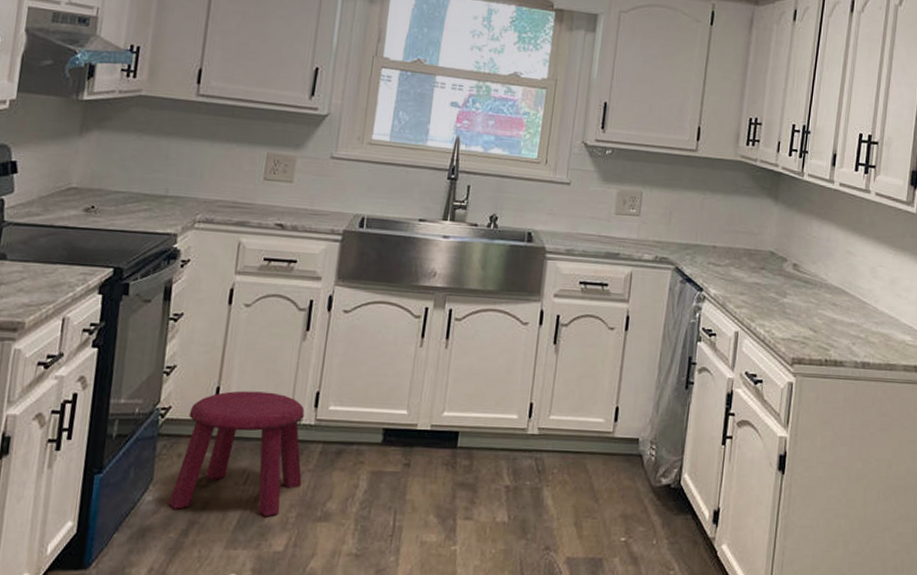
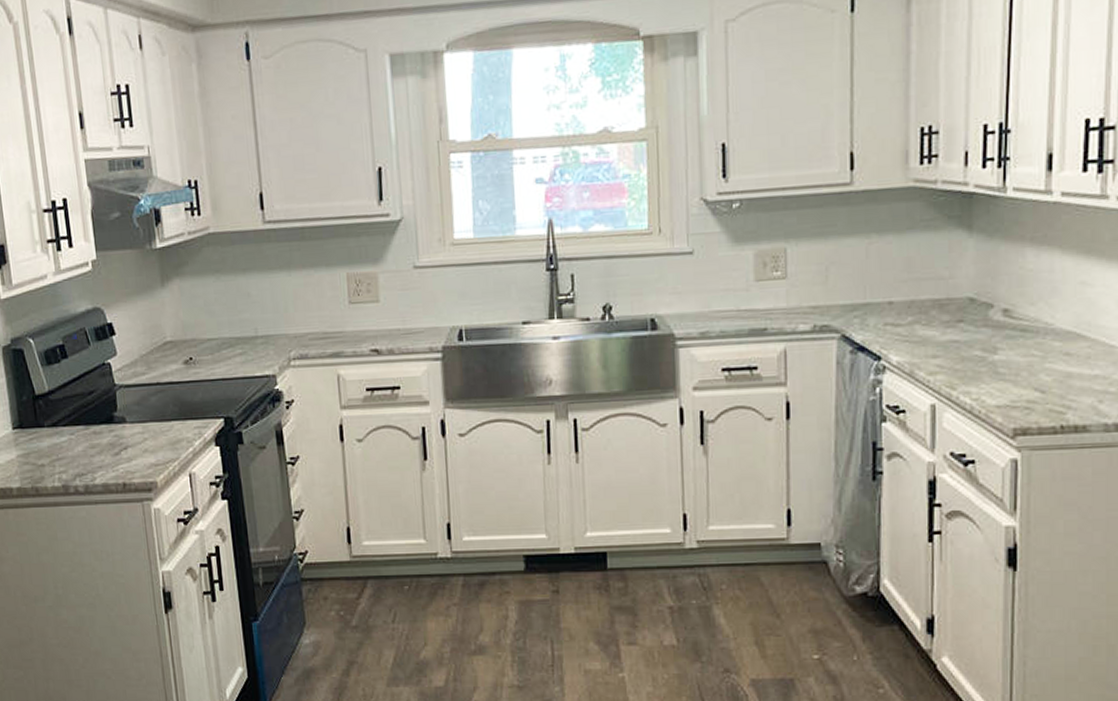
stool: present [168,390,305,517] -> none [325,528,450,654]

